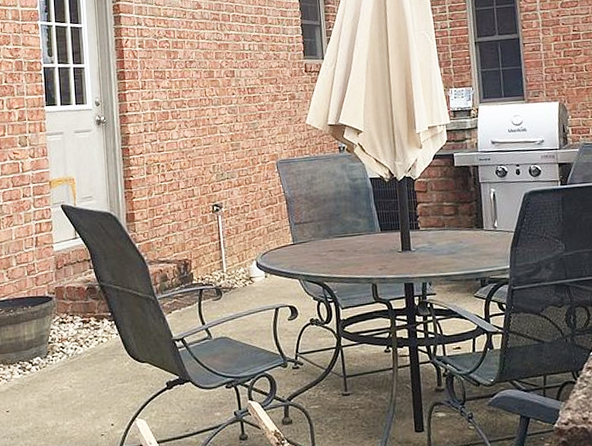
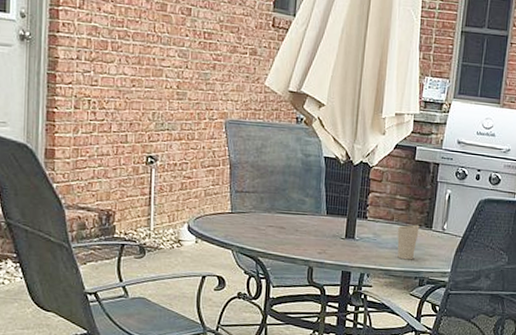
cup: none [450,227,472,263] -> present [397,224,419,260]

